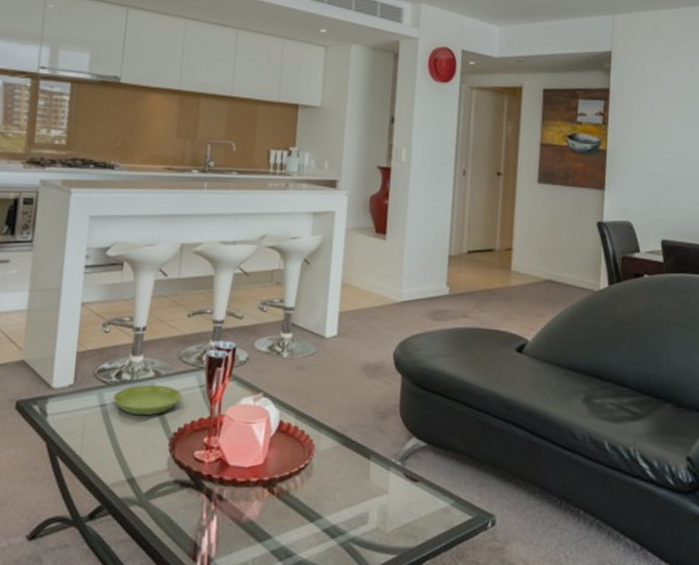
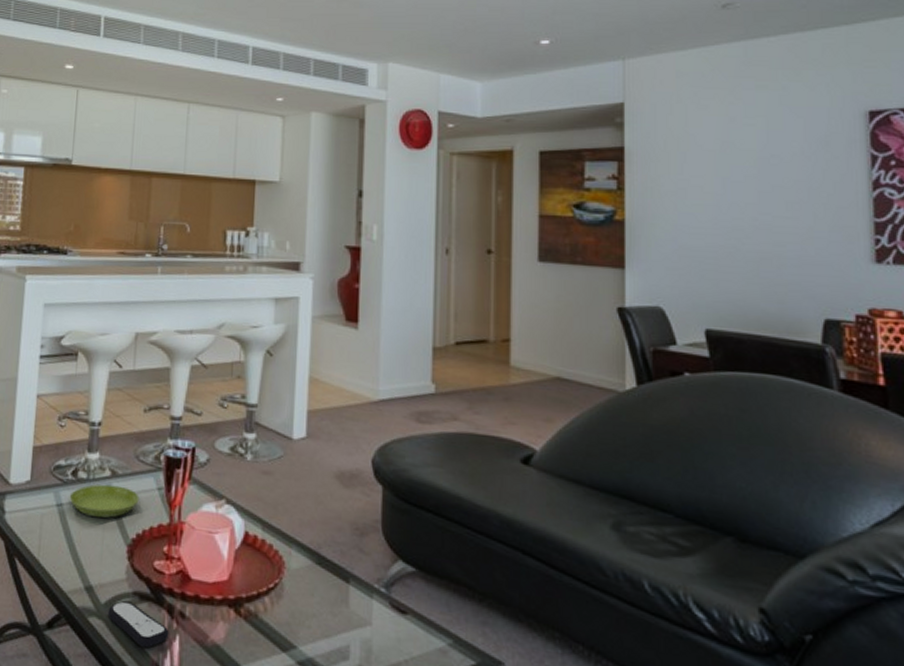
remote control: none [149,489,207,530] -> present [107,601,169,648]

